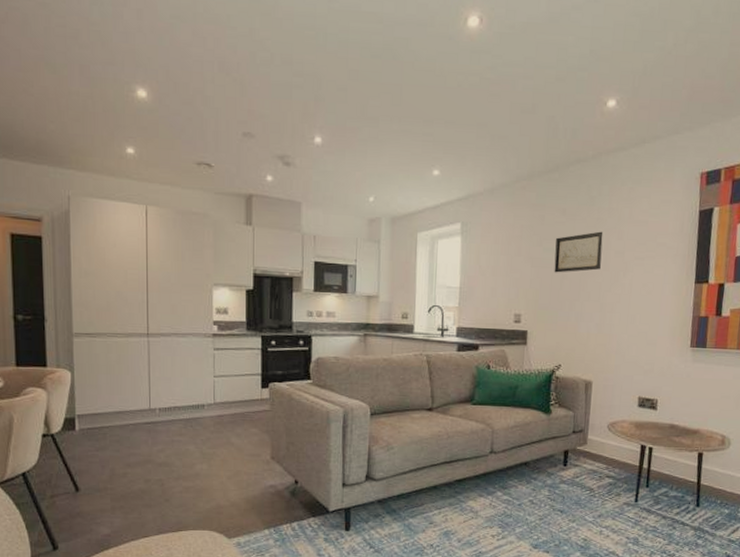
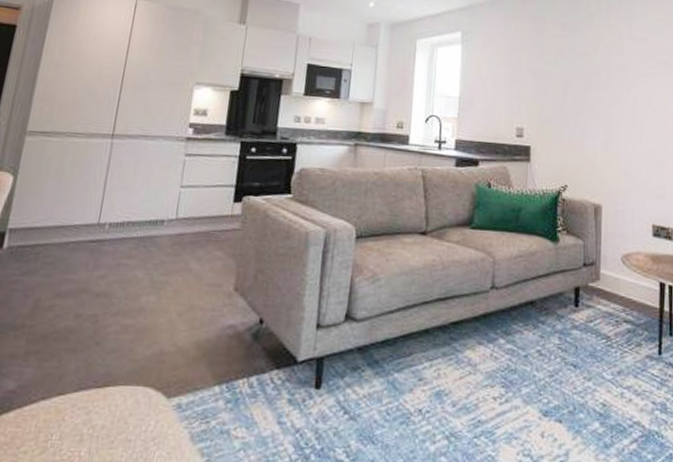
wall art: present [554,231,603,273] -> none [556,46,604,87]

